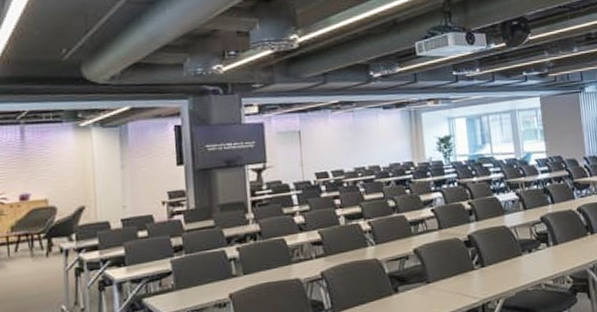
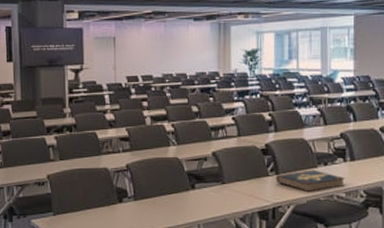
book: none [481,258,551,284] -> present [275,170,346,193]

